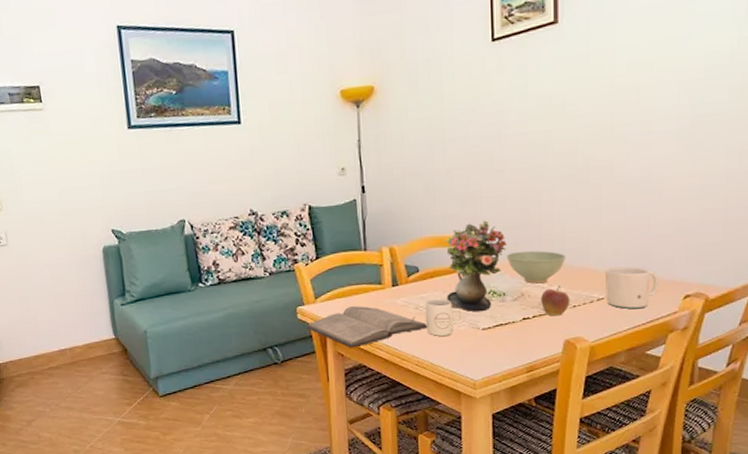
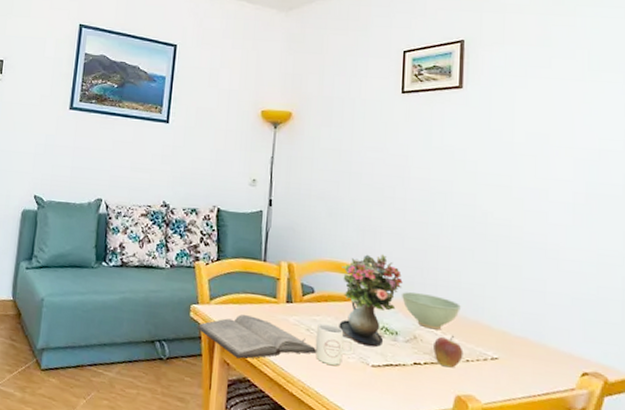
mug: present [604,266,659,310] -> none [499,326,556,378]

